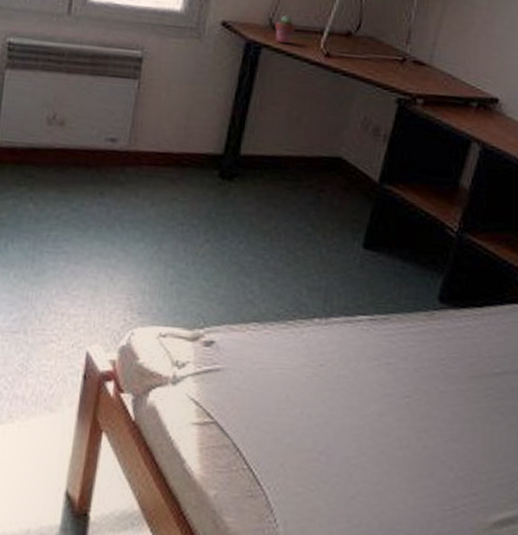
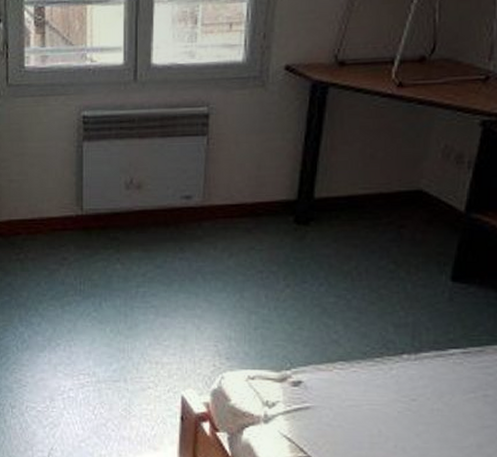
potted succulent: present [274,15,296,44] -> none [340,49,364,80]

